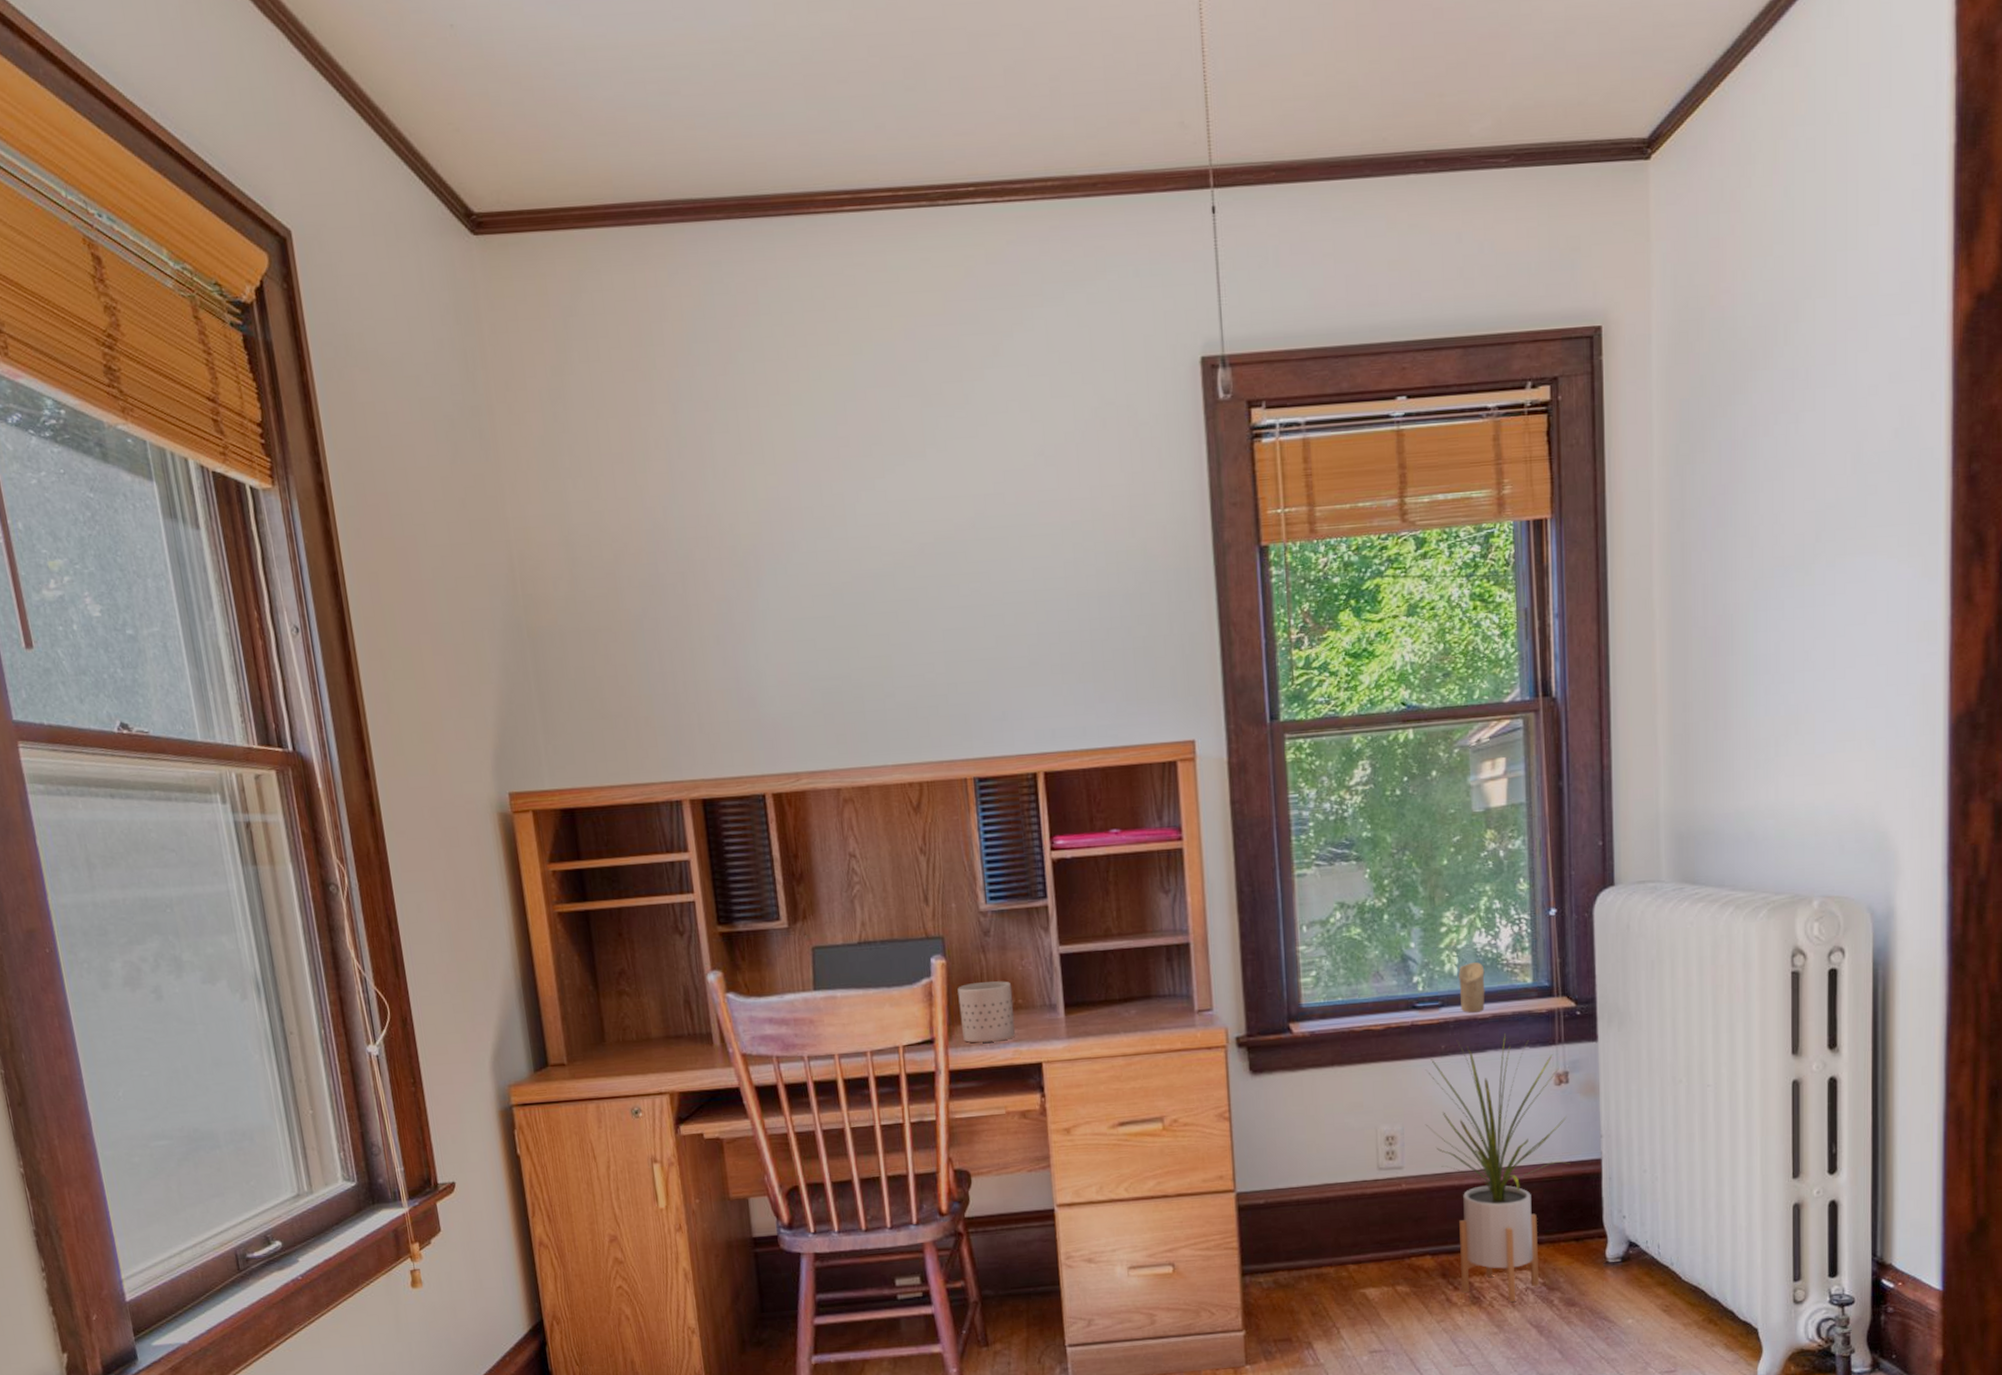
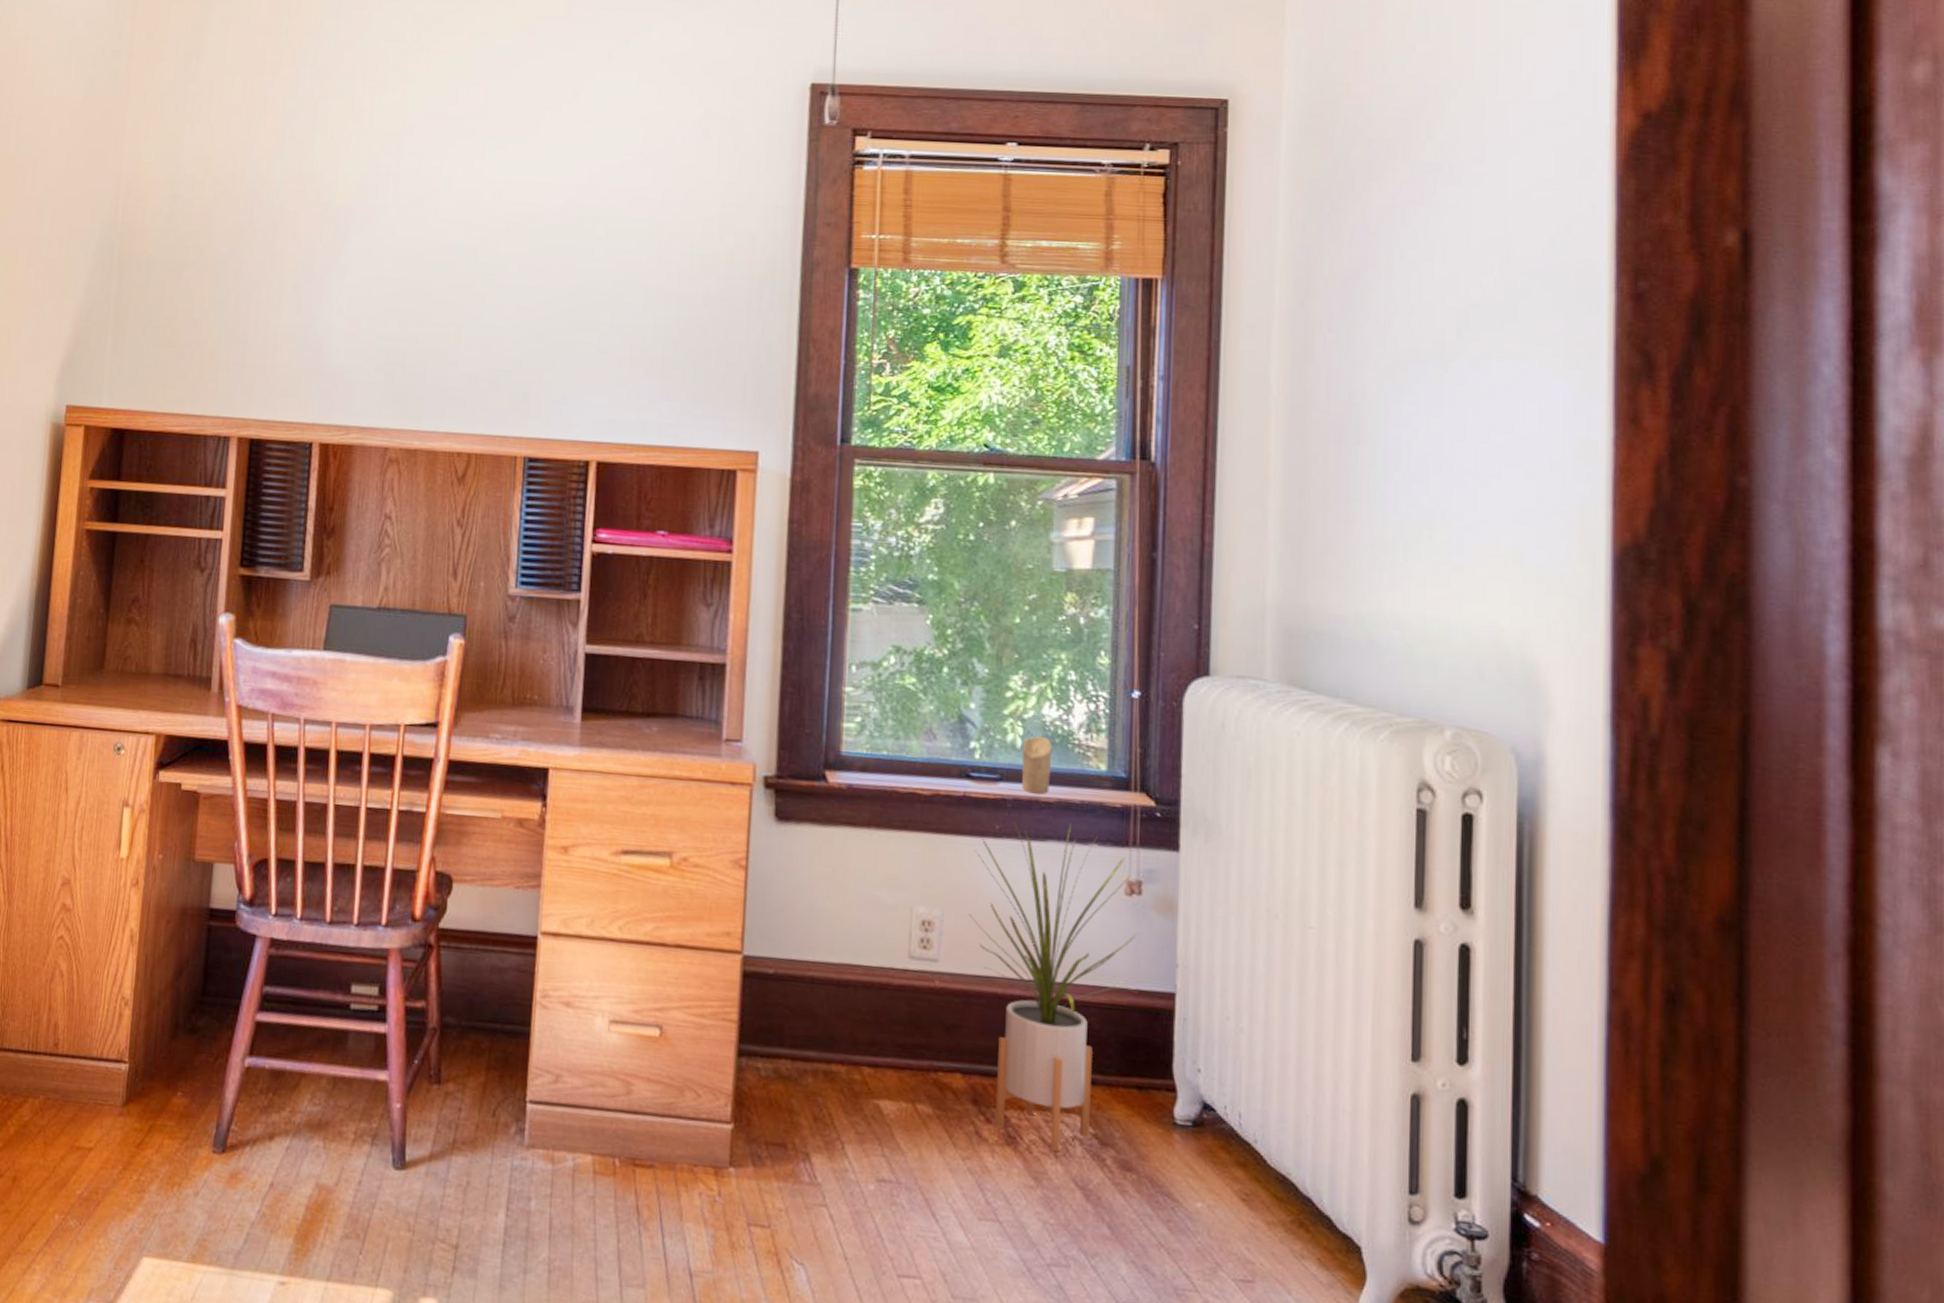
mug: present [957,981,1016,1043] -> none [469,669,530,737]

